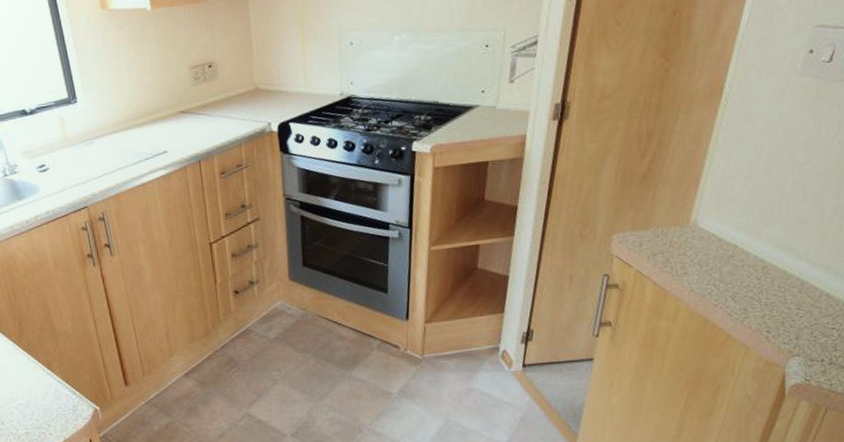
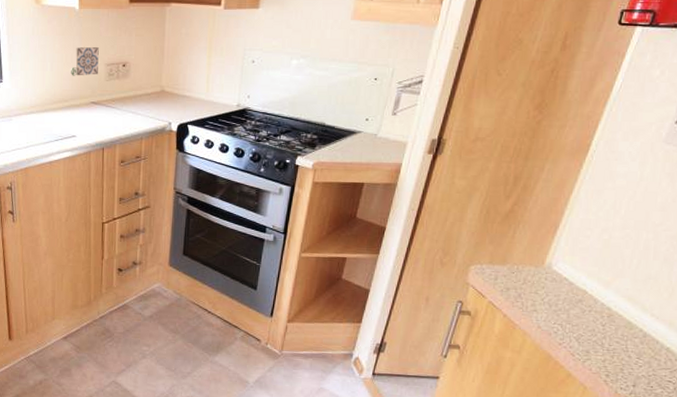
decorative tile: none [150,50,182,86] -> present [70,47,99,76]

